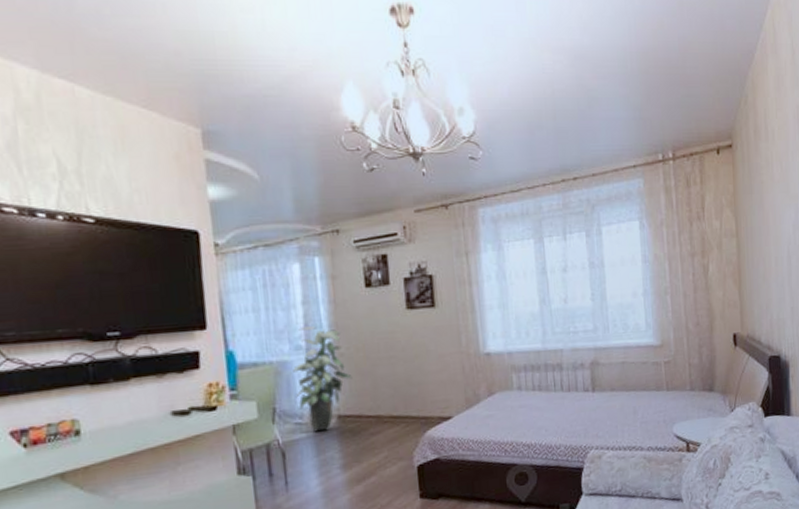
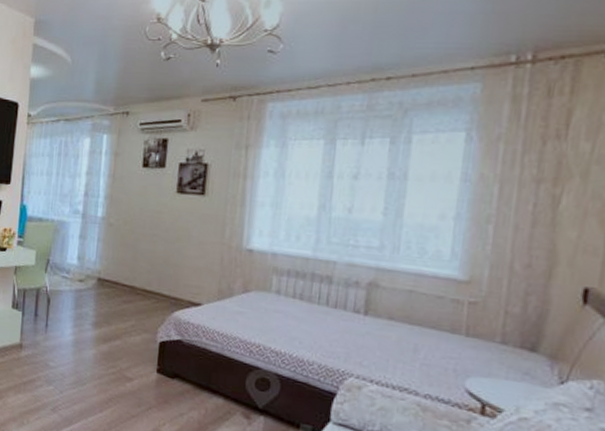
indoor plant: present [293,326,353,432] -> none [66,194,117,289]

